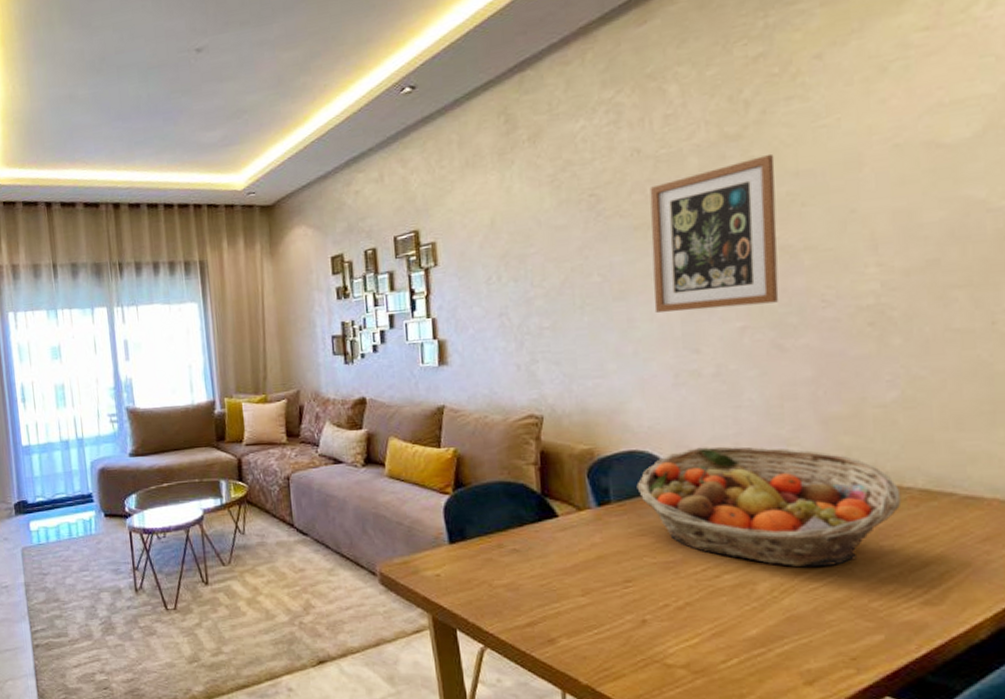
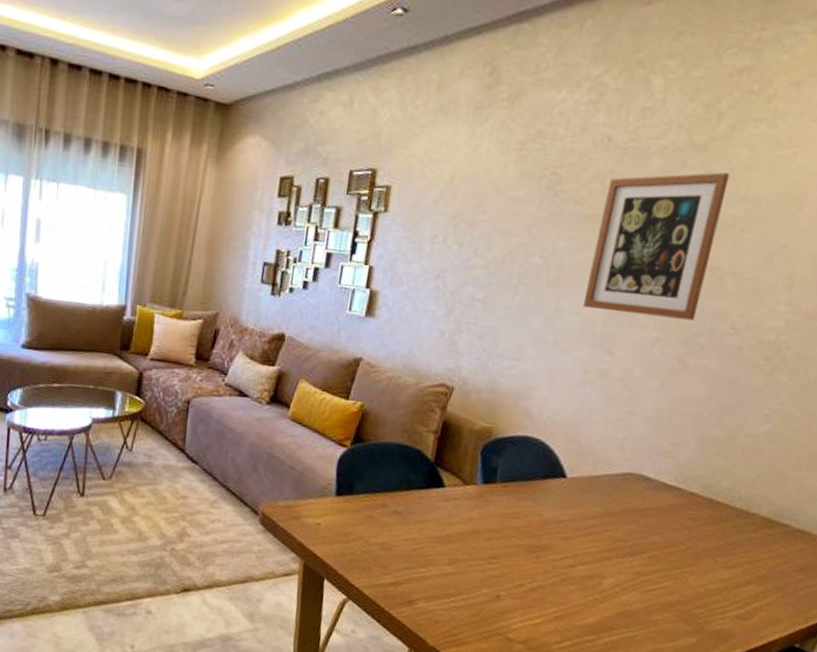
fruit basket: present [636,446,902,568] -> none [523,444,747,573]

